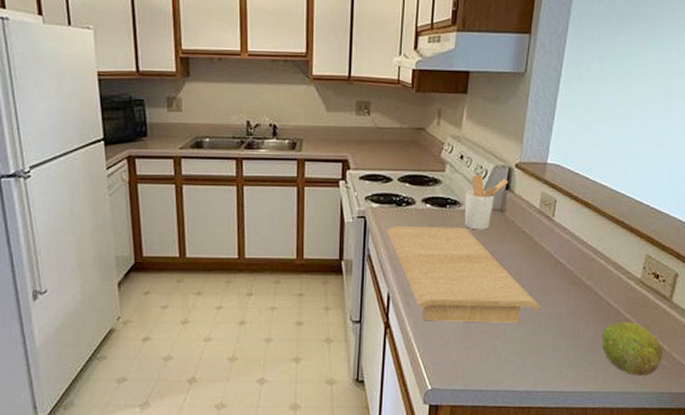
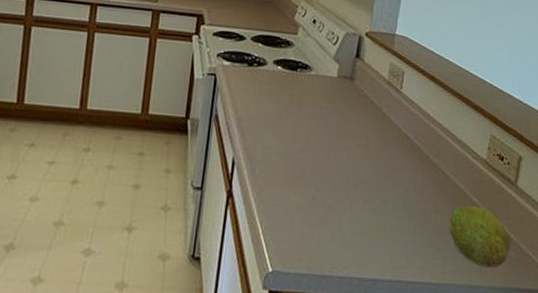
cutting board: present [386,226,542,323] -> none [235,86,389,200]
utensil holder: present [464,174,509,230] -> none [314,39,359,98]

